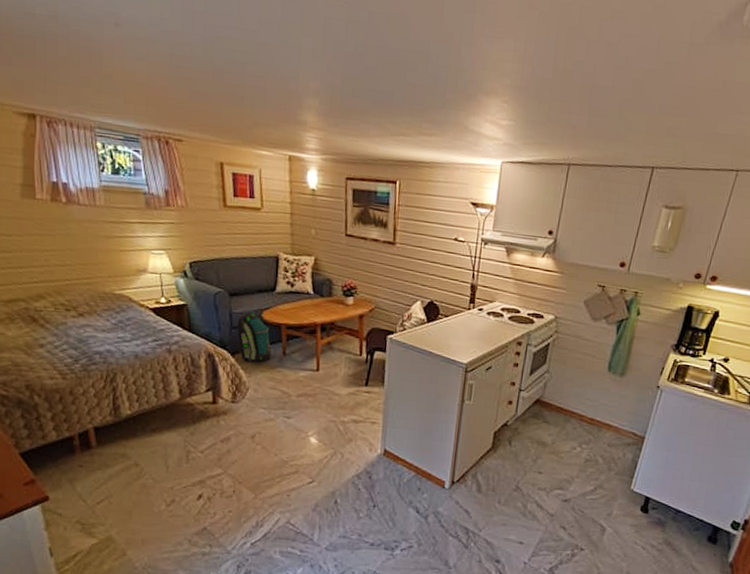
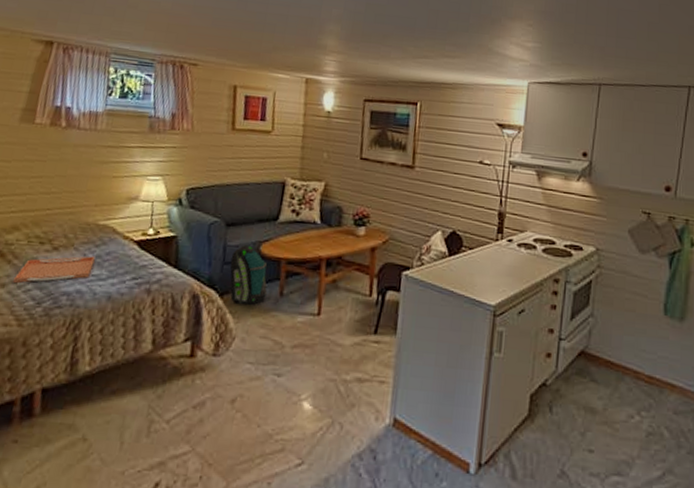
serving tray: none [50,321,118,344] -> present [13,256,96,284]

